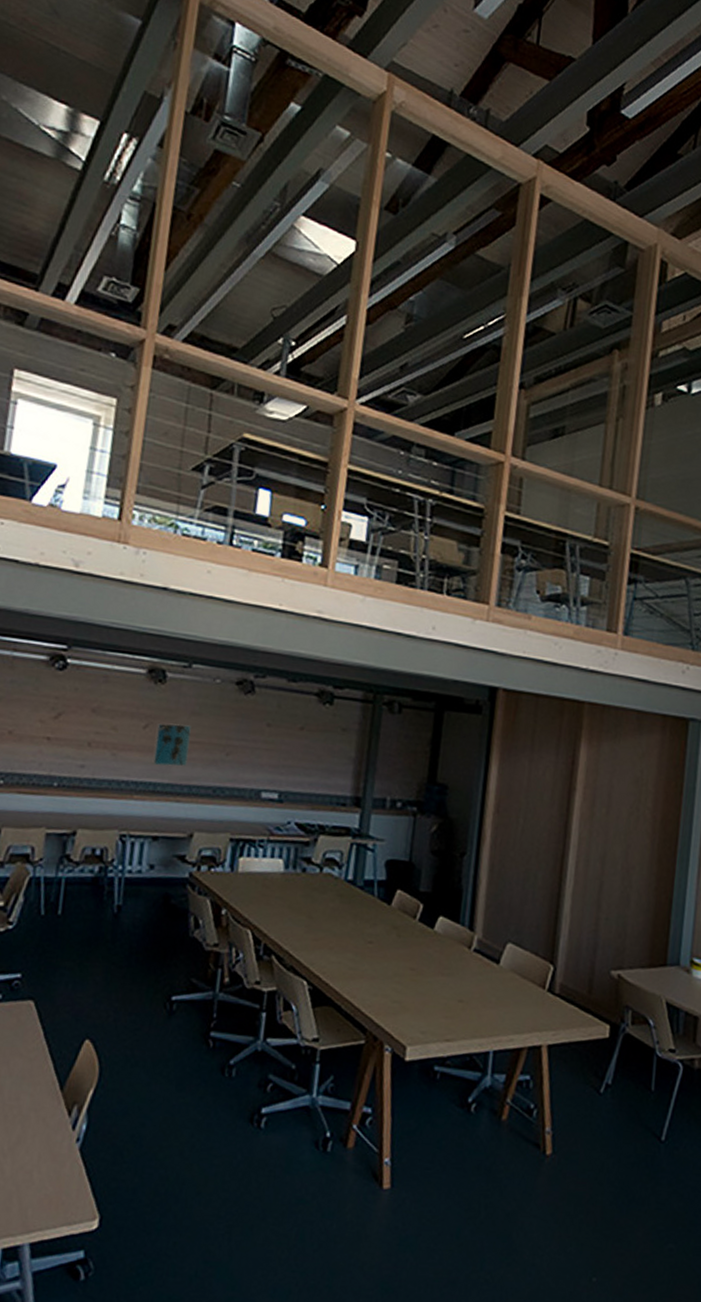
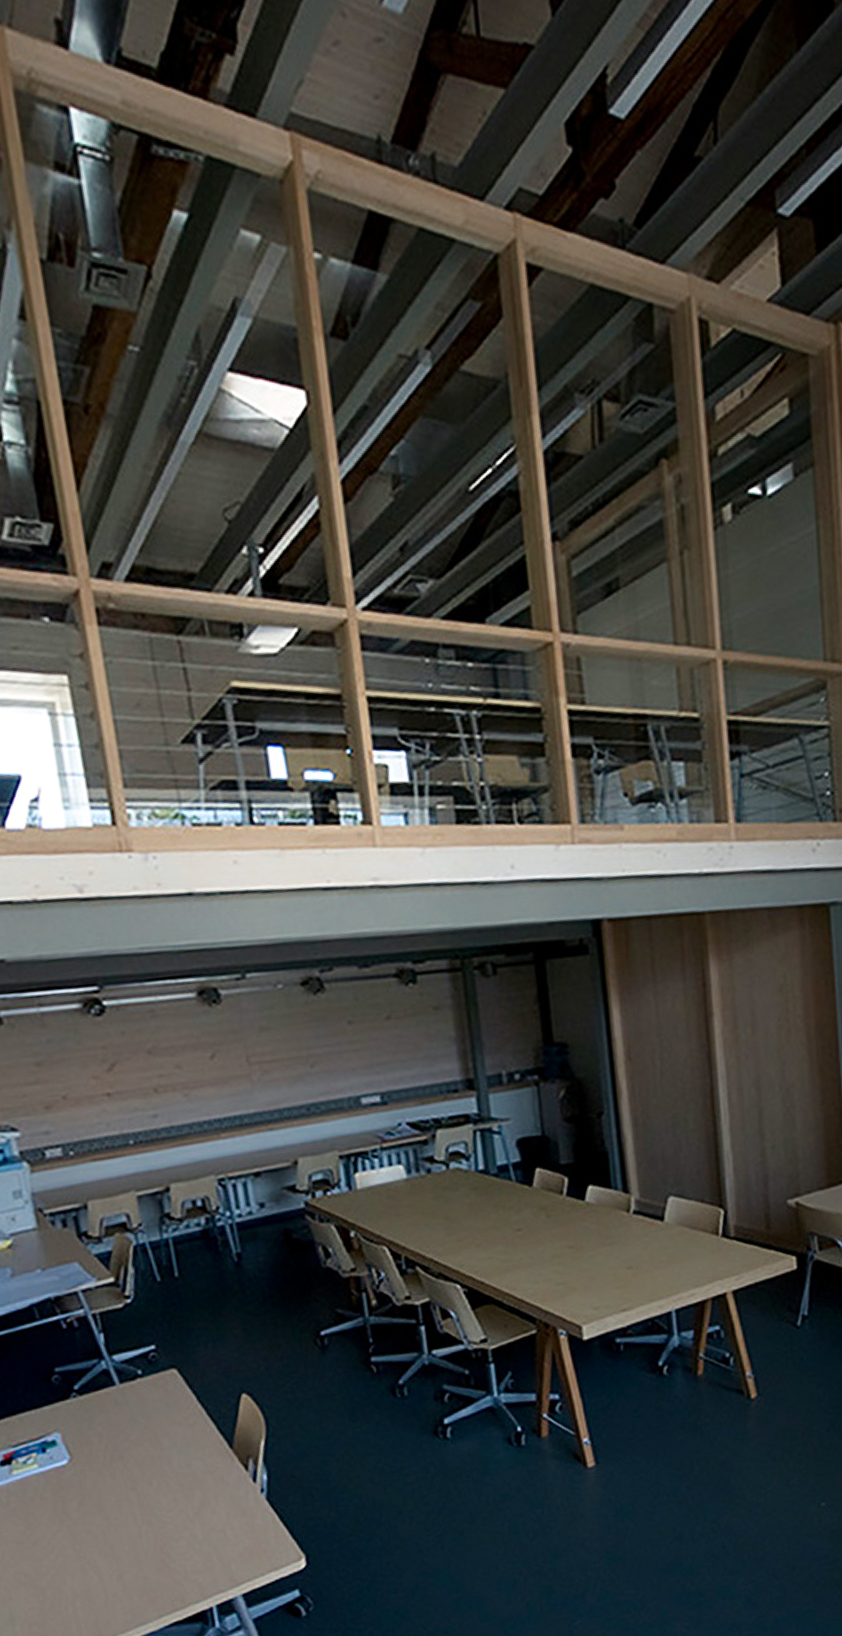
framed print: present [152,723,191,767] -> none [224,1043,270,1097]

